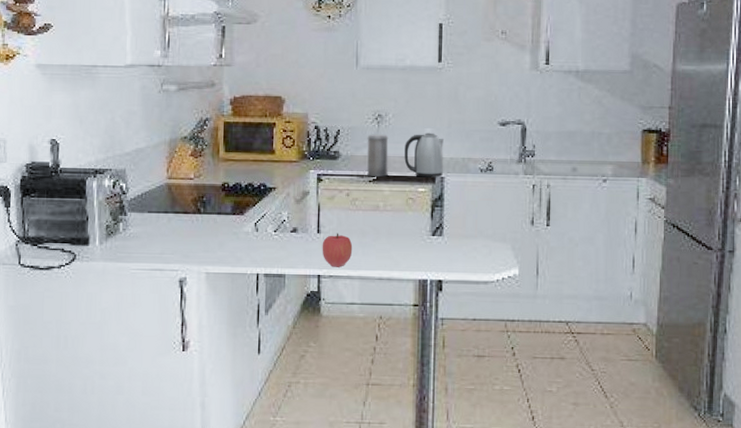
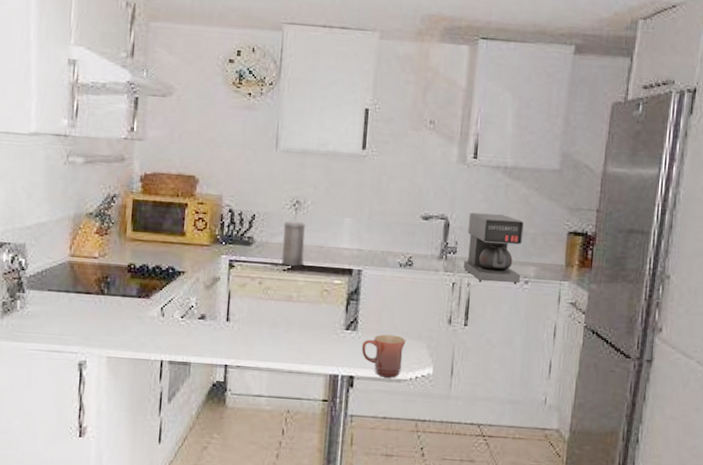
fruit: present [322,233,353,267] -> none [230,322,263,358]
kettle: present [404,133,444,178] -> none [321,223,363,270]
mug: none [448,238,491,280] -> present [361,334,406,378]
coffee maker: none [543,116,599,184] -> present [464,212,524,285]

